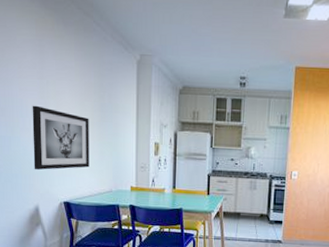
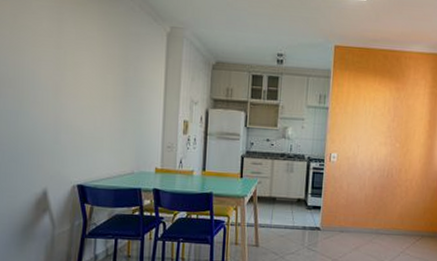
wall art: present [32,105,89,171] -> none [44,77,111,149]

